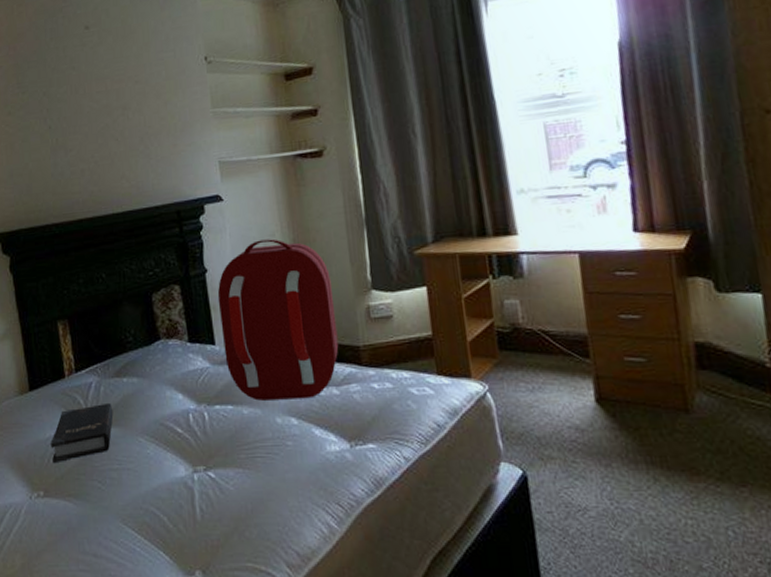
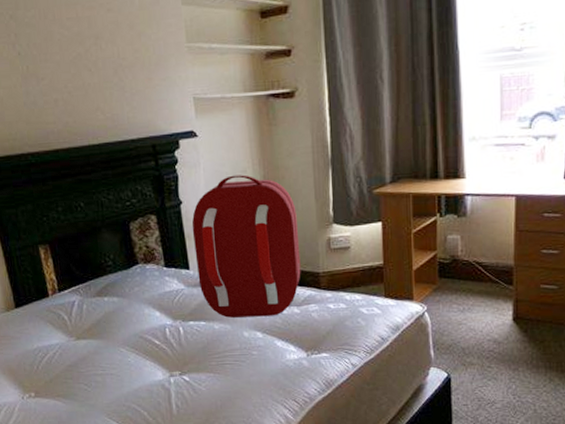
hardback book: present [50,402,114,464] -> none [38,318,97,370]

